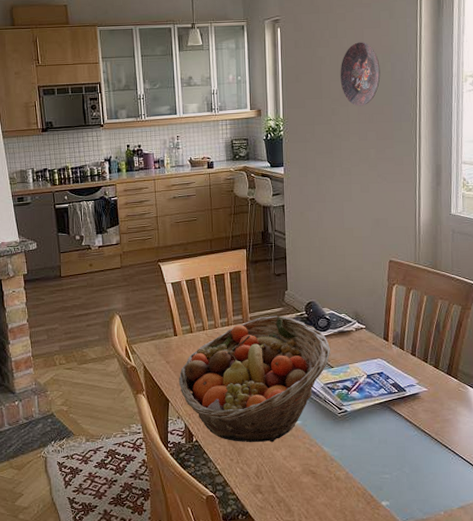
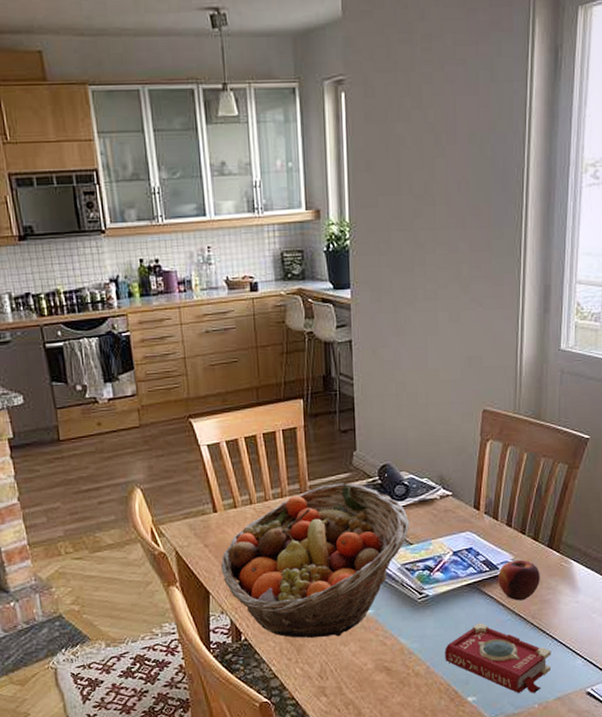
decorative plate: present [340,42,381,107] -> none [424,115,477,206]
book: none [361,436,454,502] -> present [445,622,552,694]
apple: none [405,384,441,419] -> present [498,559,540,601]

